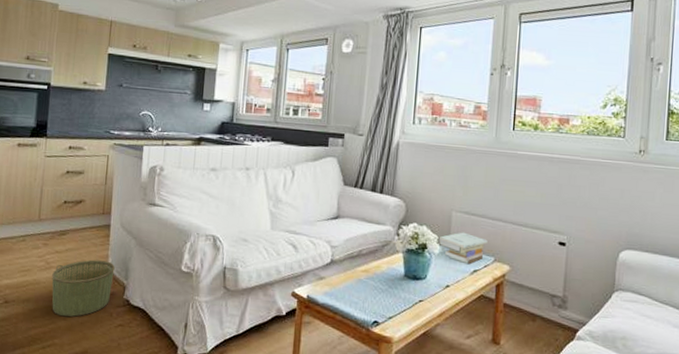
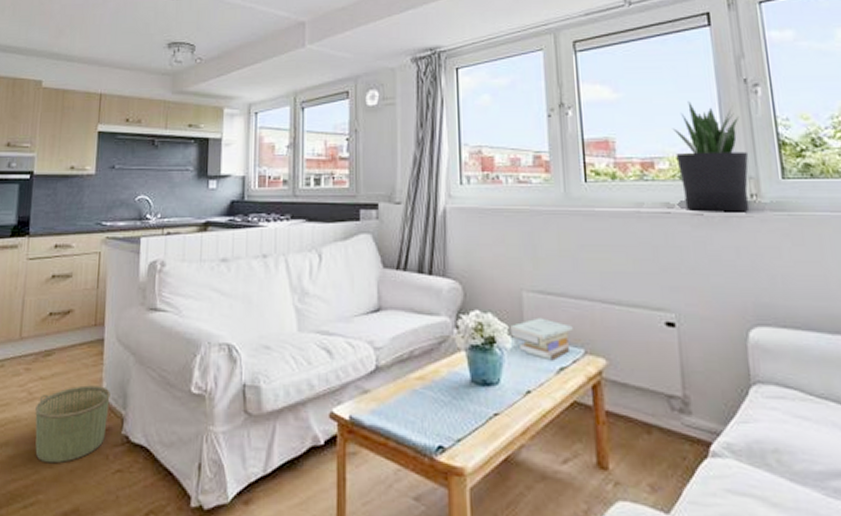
planter: none [587,72,644,165] -> present [672,101,749,214]

